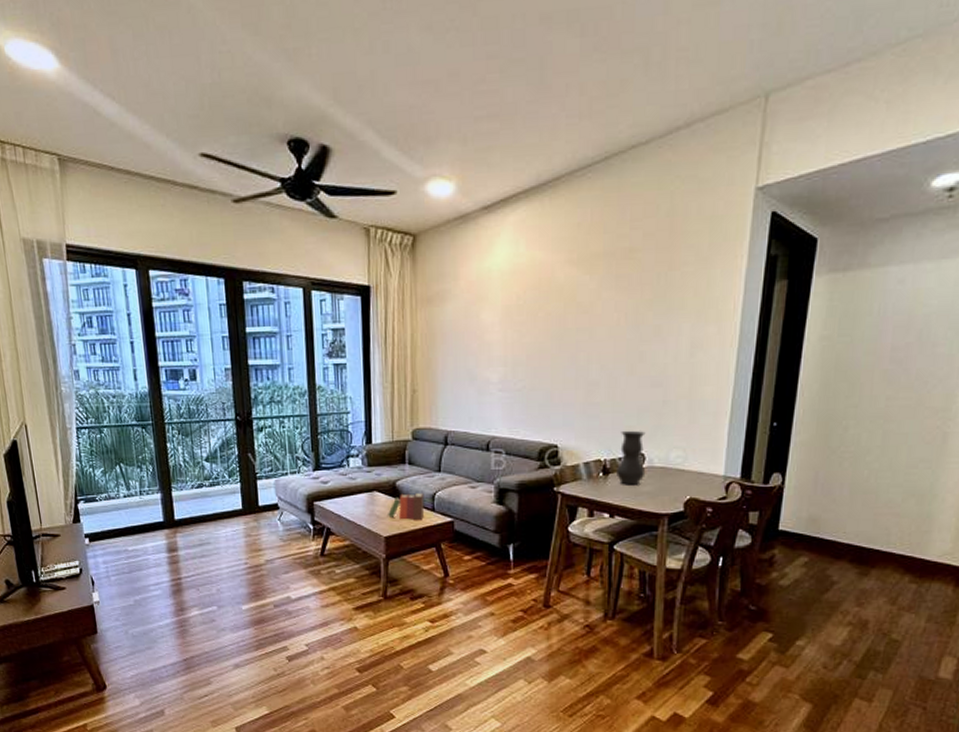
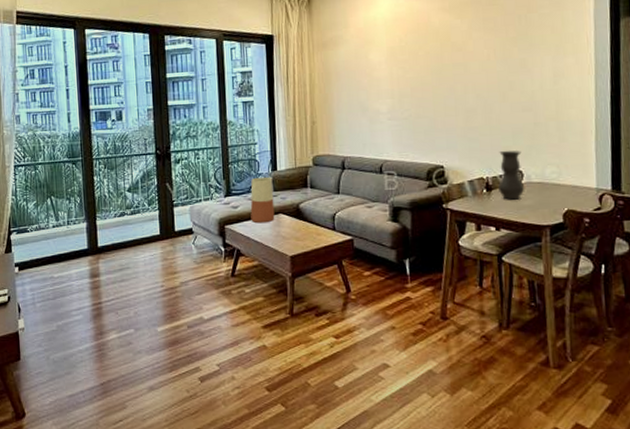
vase: none [342,450,369,501] -> present [250,176,275,224]
books: present [388,492,425,520] -> none [293,213,326,240]

